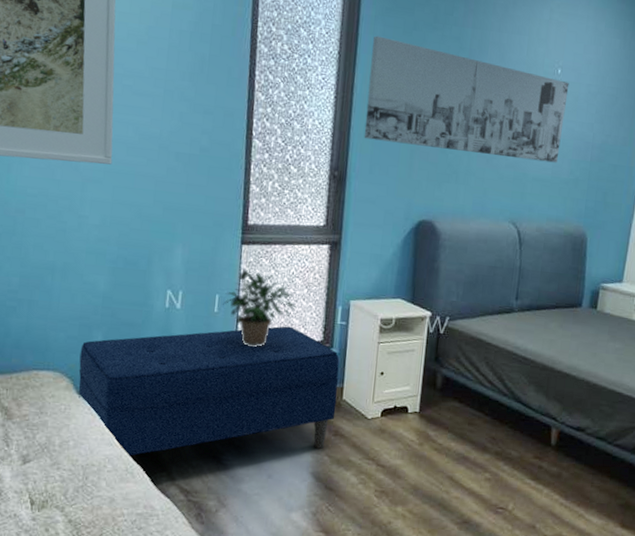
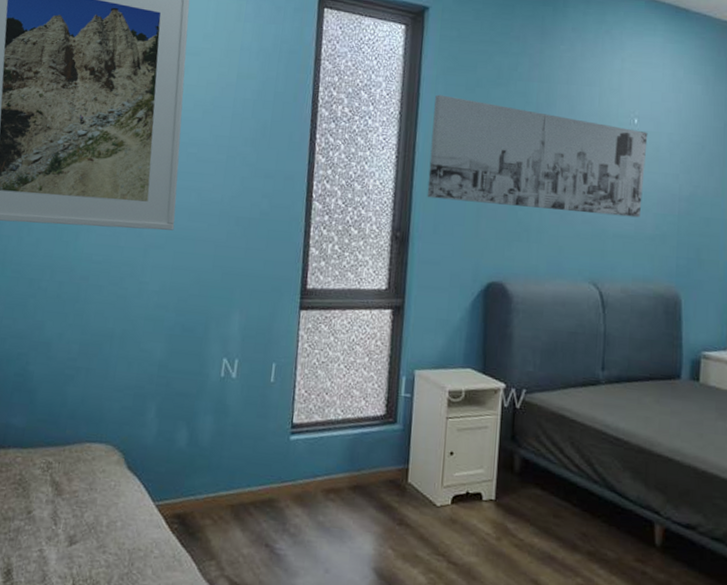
bench: present [78,326,340,456] -> none [129,398,404,541]
potted plant: present [222,269,297,347] -> none [278,335,357,421]

